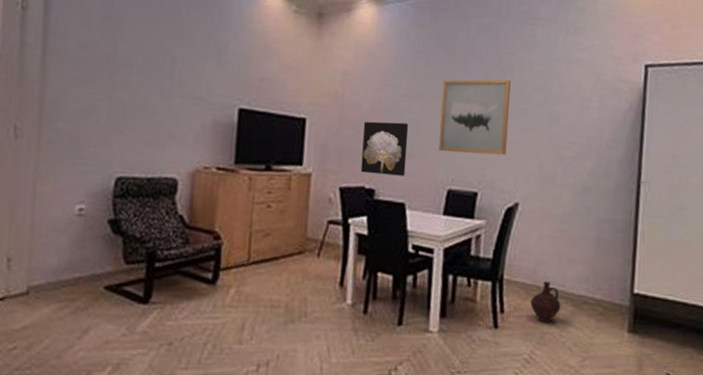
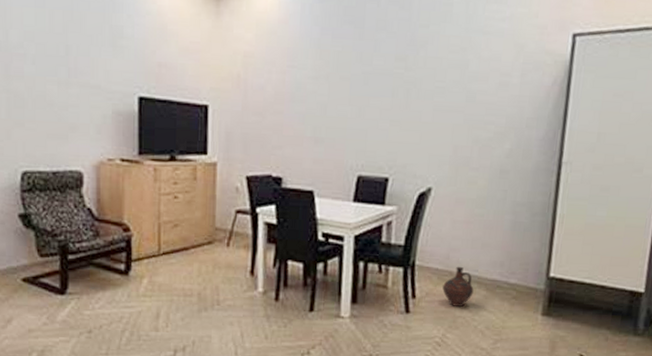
wall art: present [360,121,409,176] -> none [267,106,316,163]
wall art: present [439,79,511,156] -> none [348,55,424,139]

